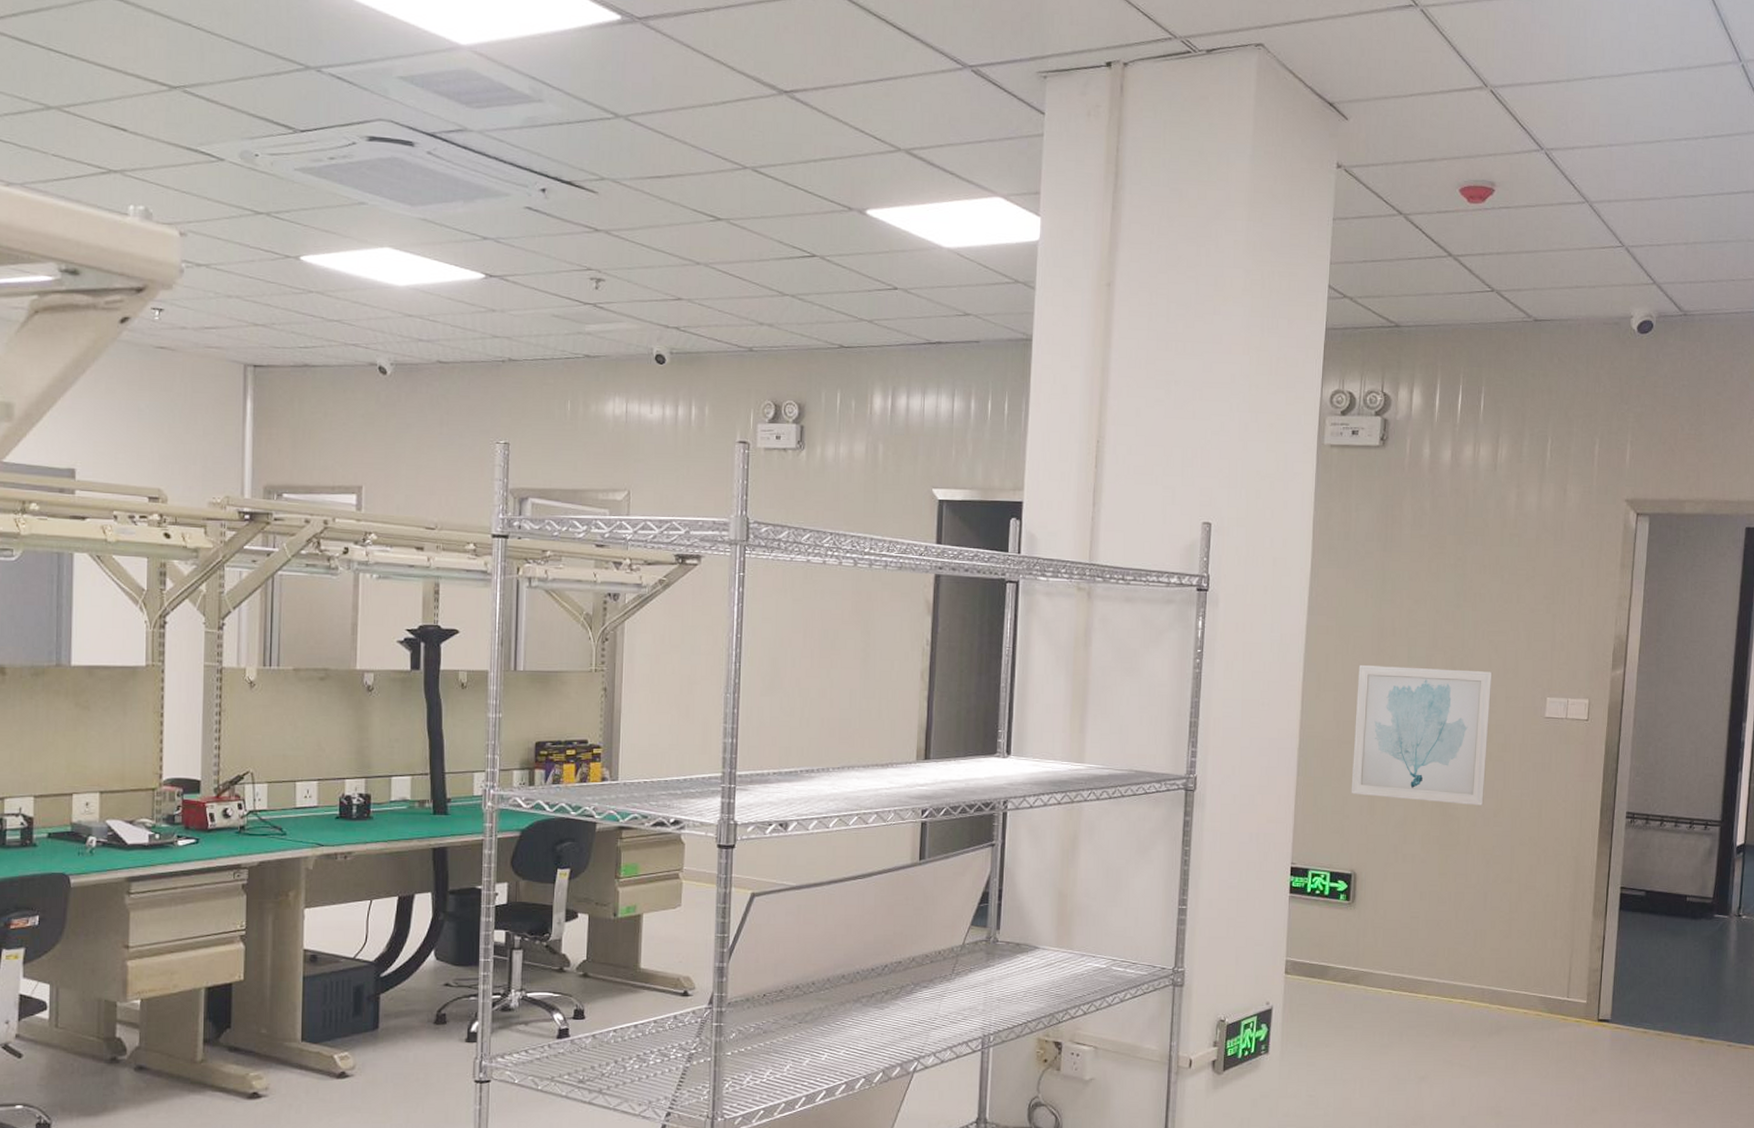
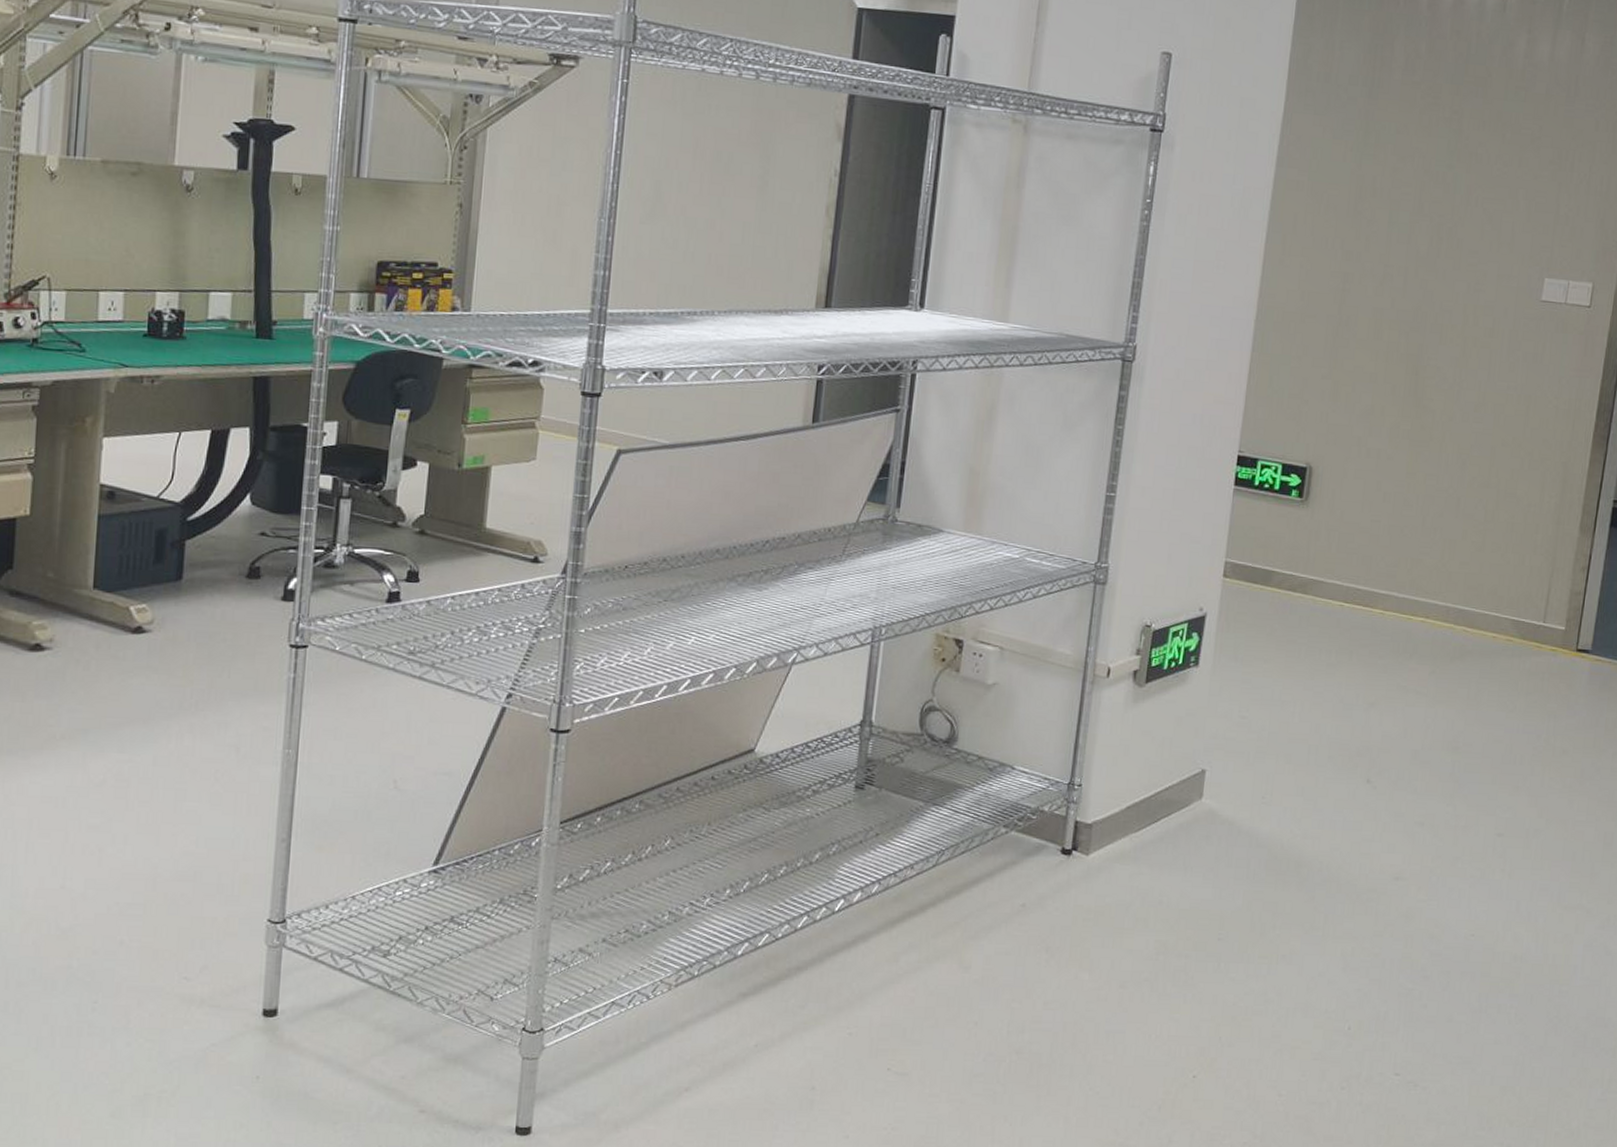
wall art: present [1351,665,1493,806] -> none [1312,228,1484,398]

